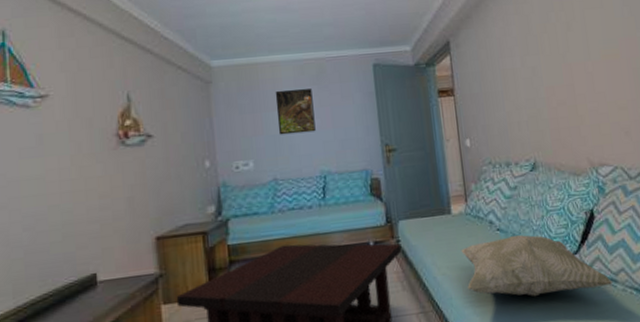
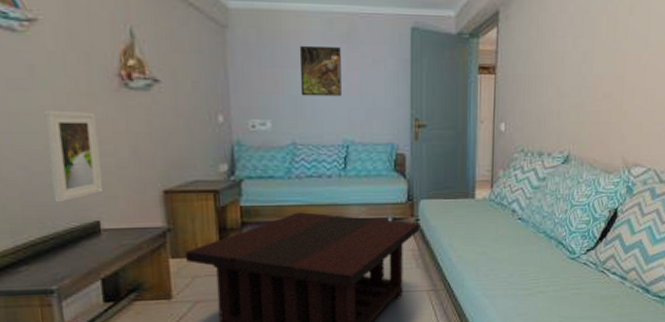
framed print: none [50,170,101,259] -> present [44,110,104,203]
decorative pillow: present [461,235,613,297] -> none [479,226,623,286]

